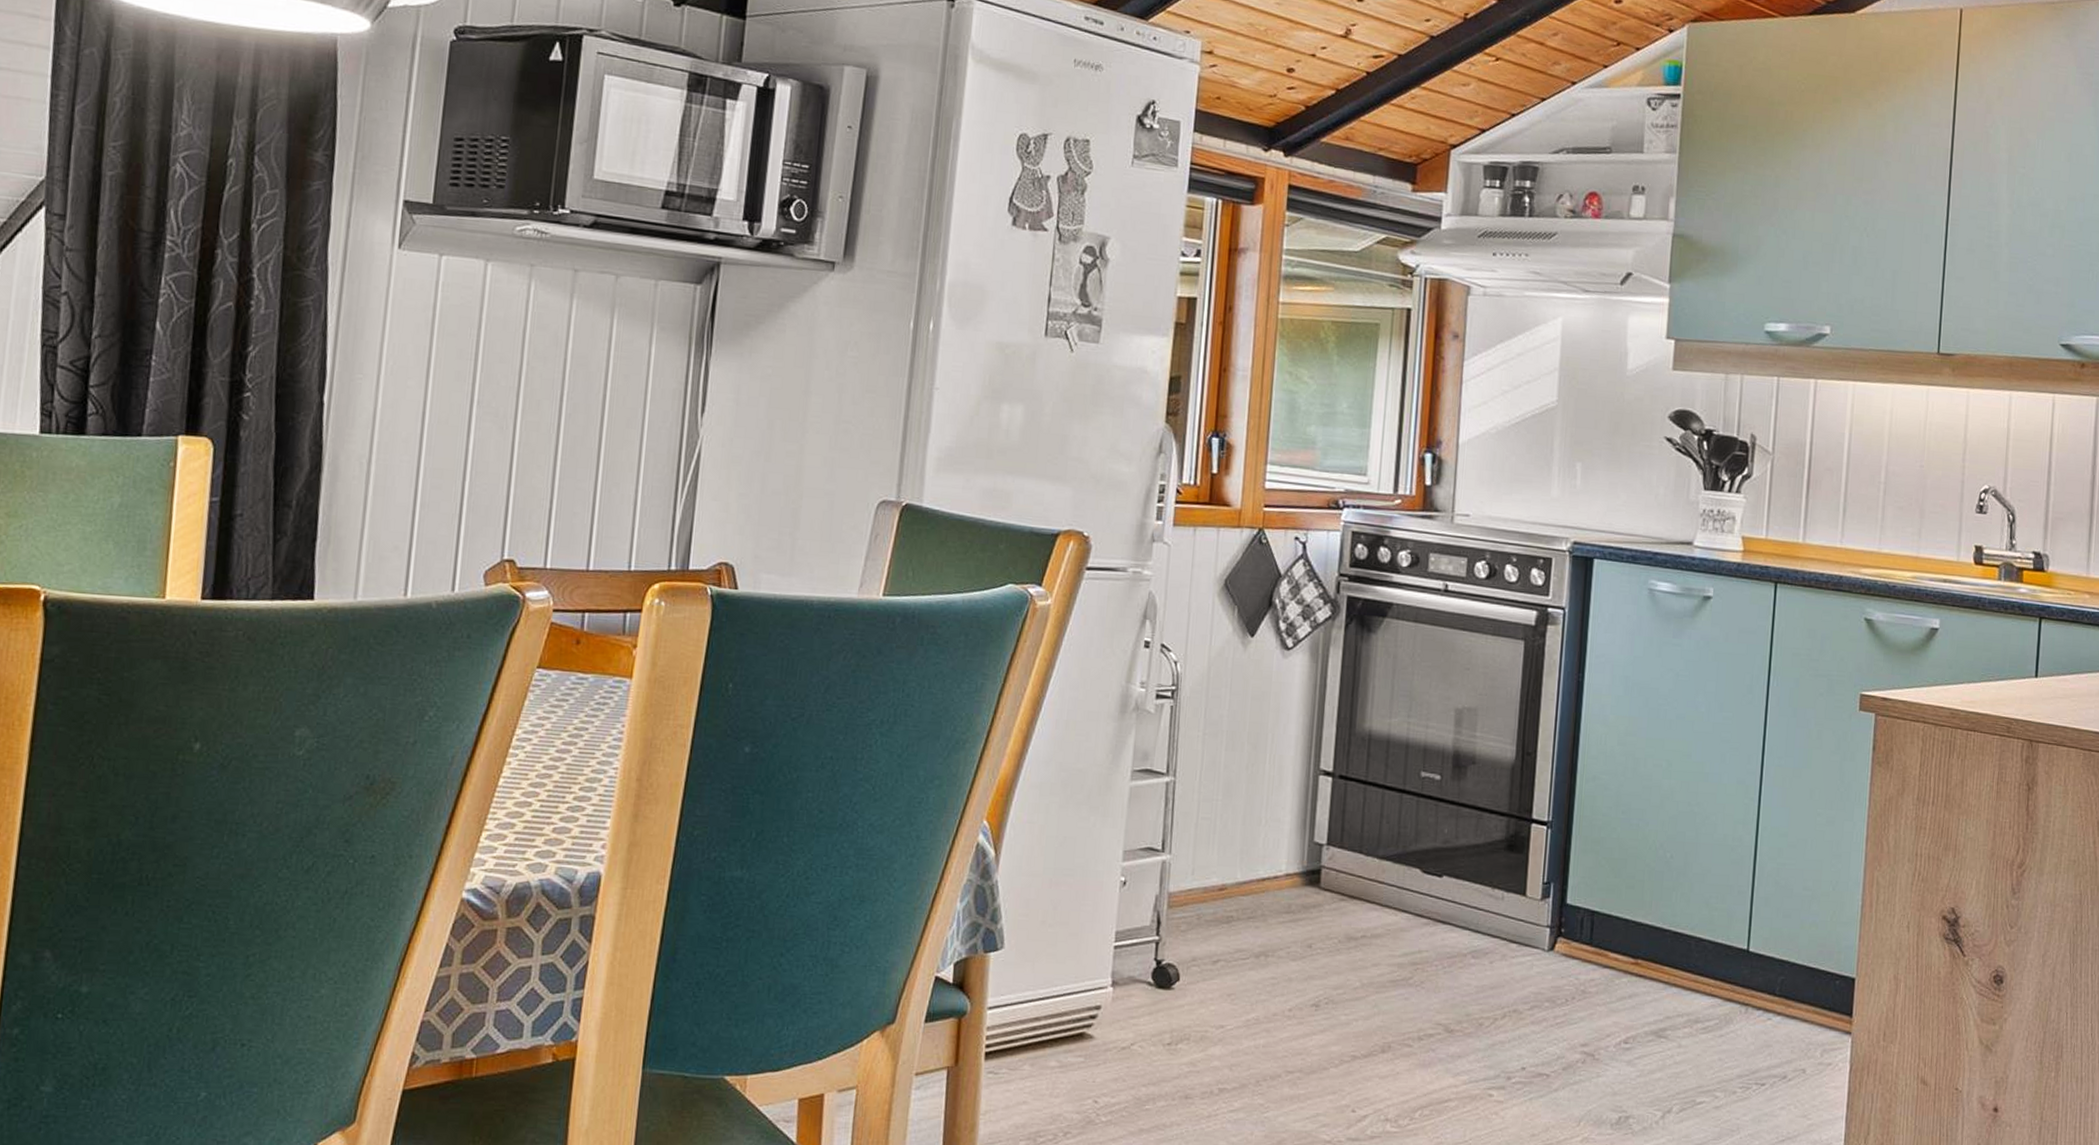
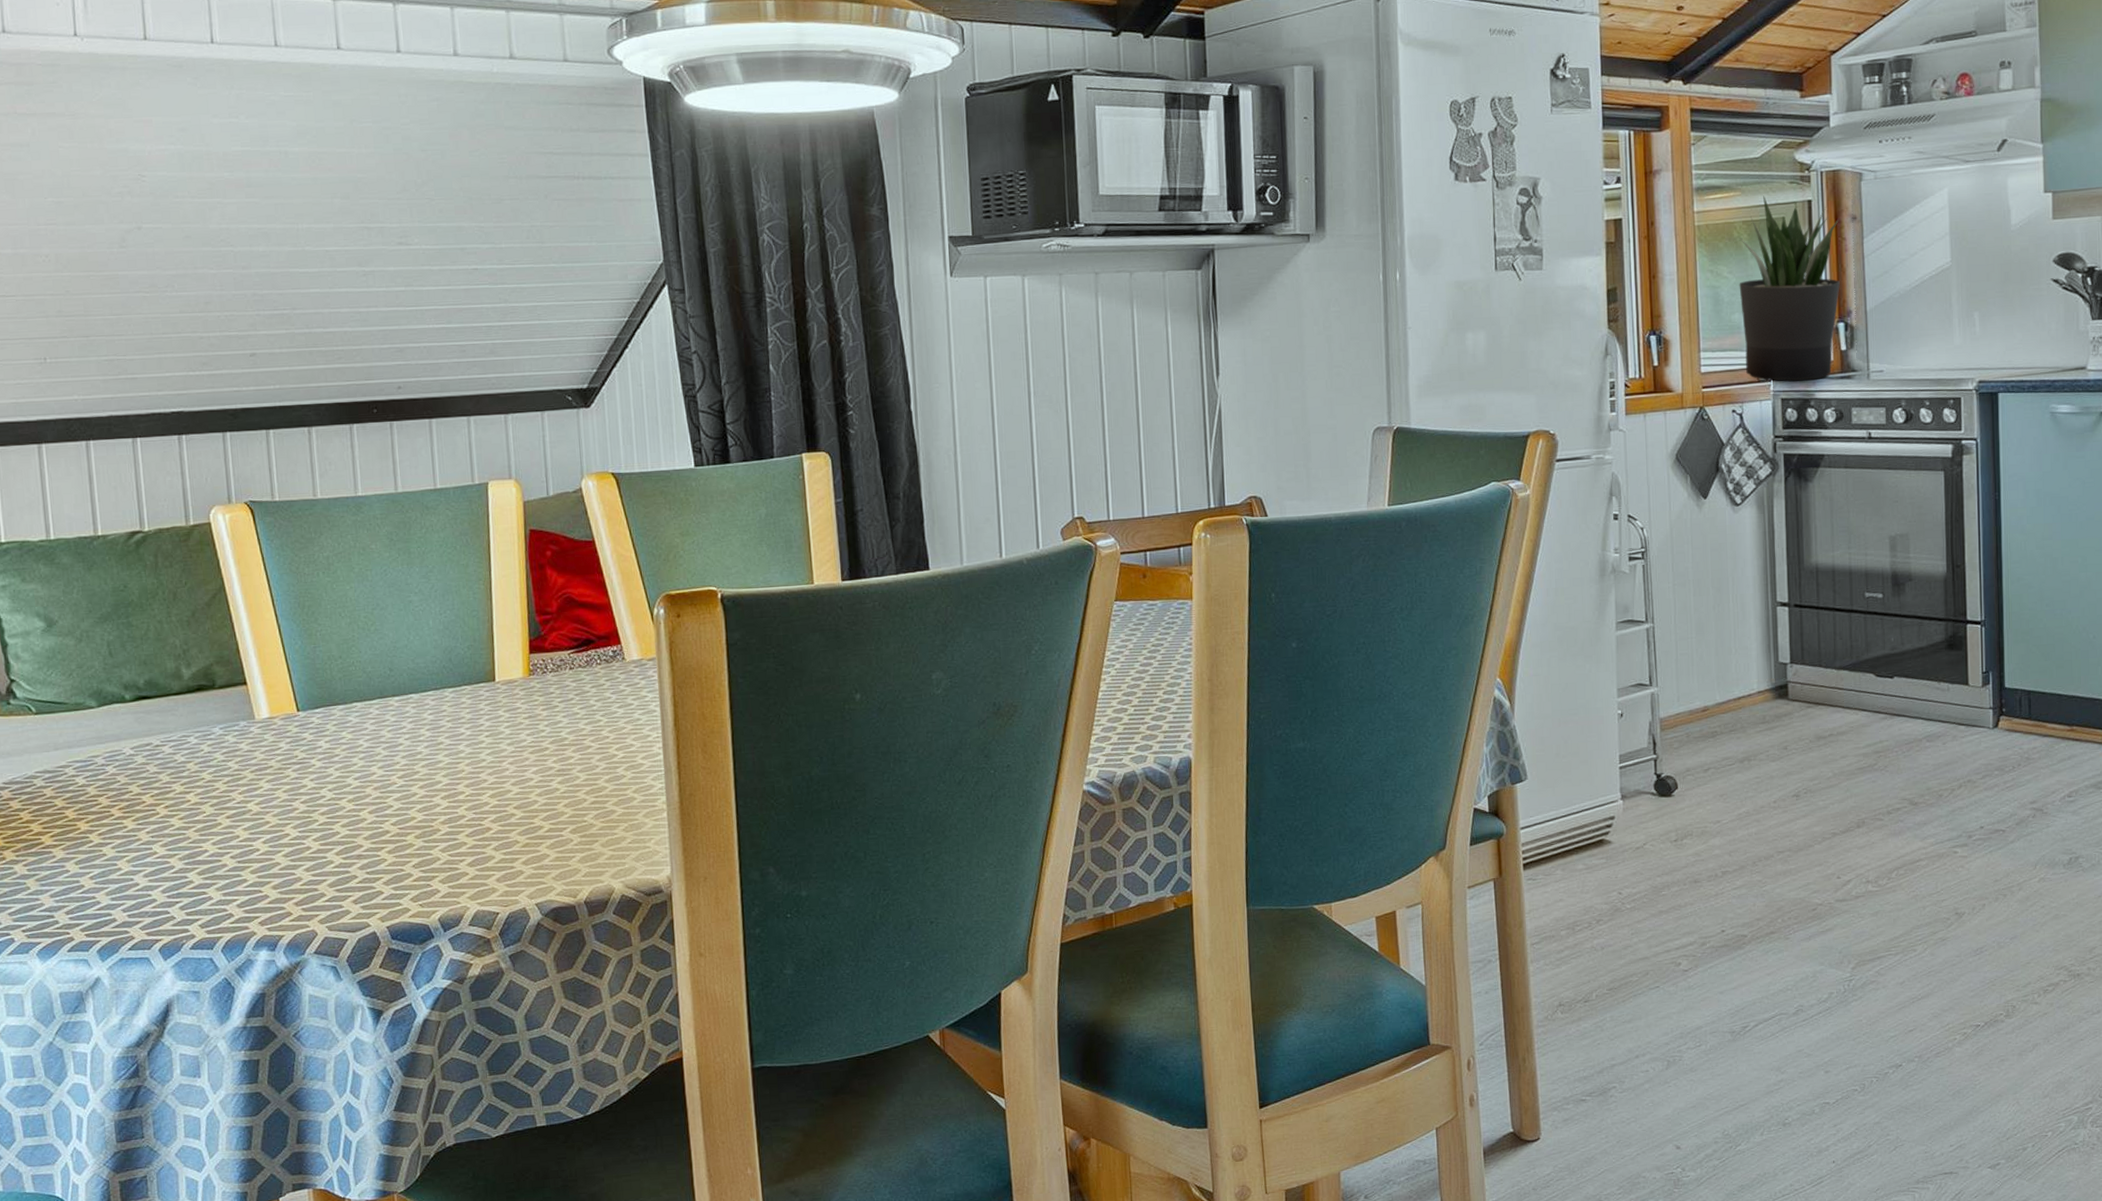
planter: none [1316,295,1439,515] -> present [1739,195,1840,381]

